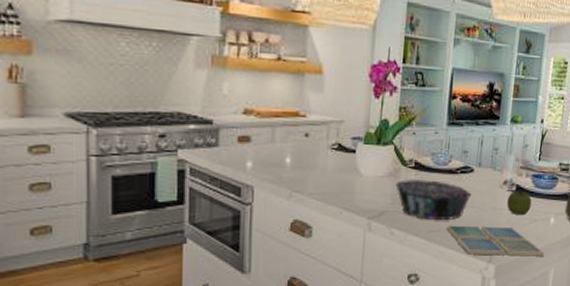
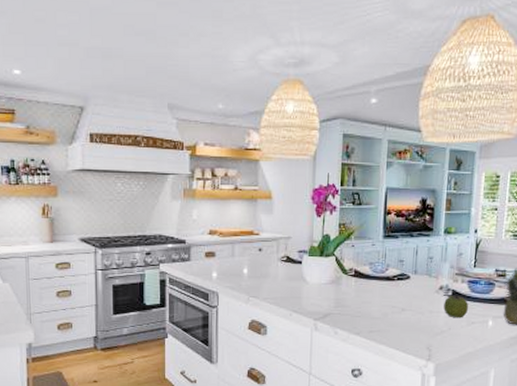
decorative bowl: present [395,178,472,221] -> none [338,285,409,322]
drink coaster: present [446,225,545,257] -> none [385,326,484,356]

